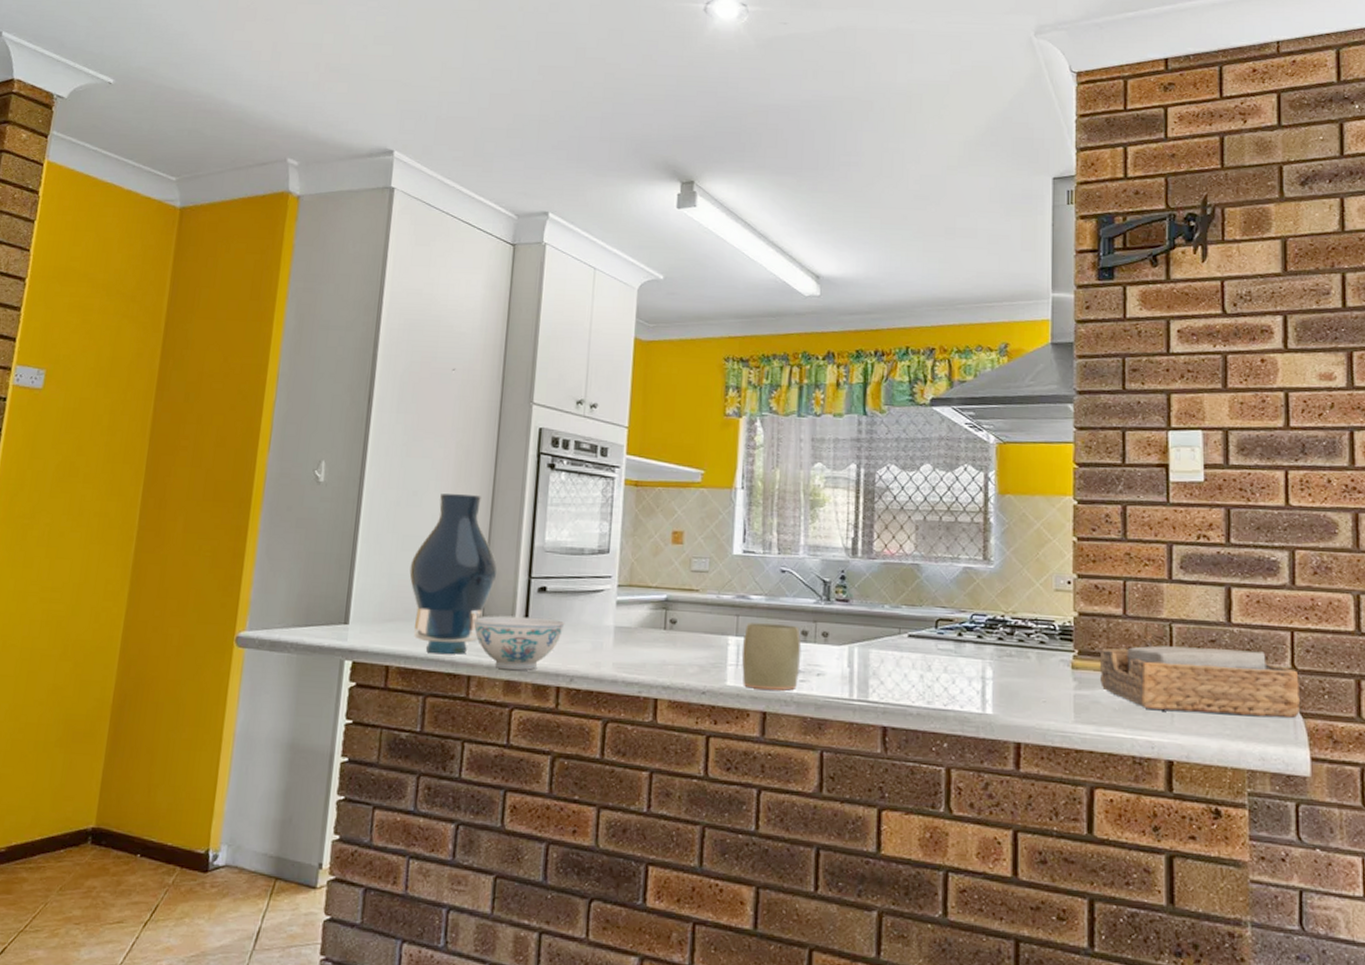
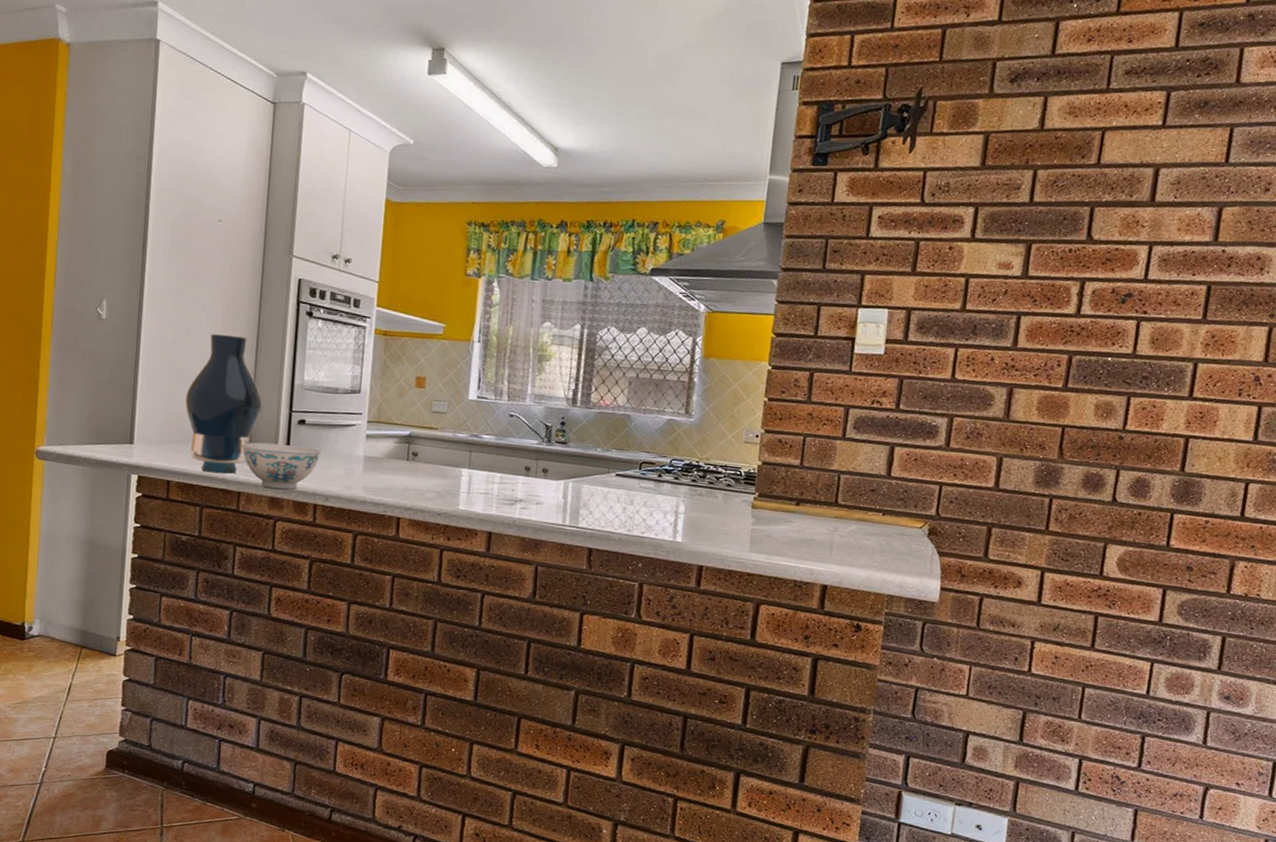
mug: present [741,623,802,691] -> none [472,458,524,516]
napkin holder: present [1099,645,1301,719] -> none [774,492,941,556]

